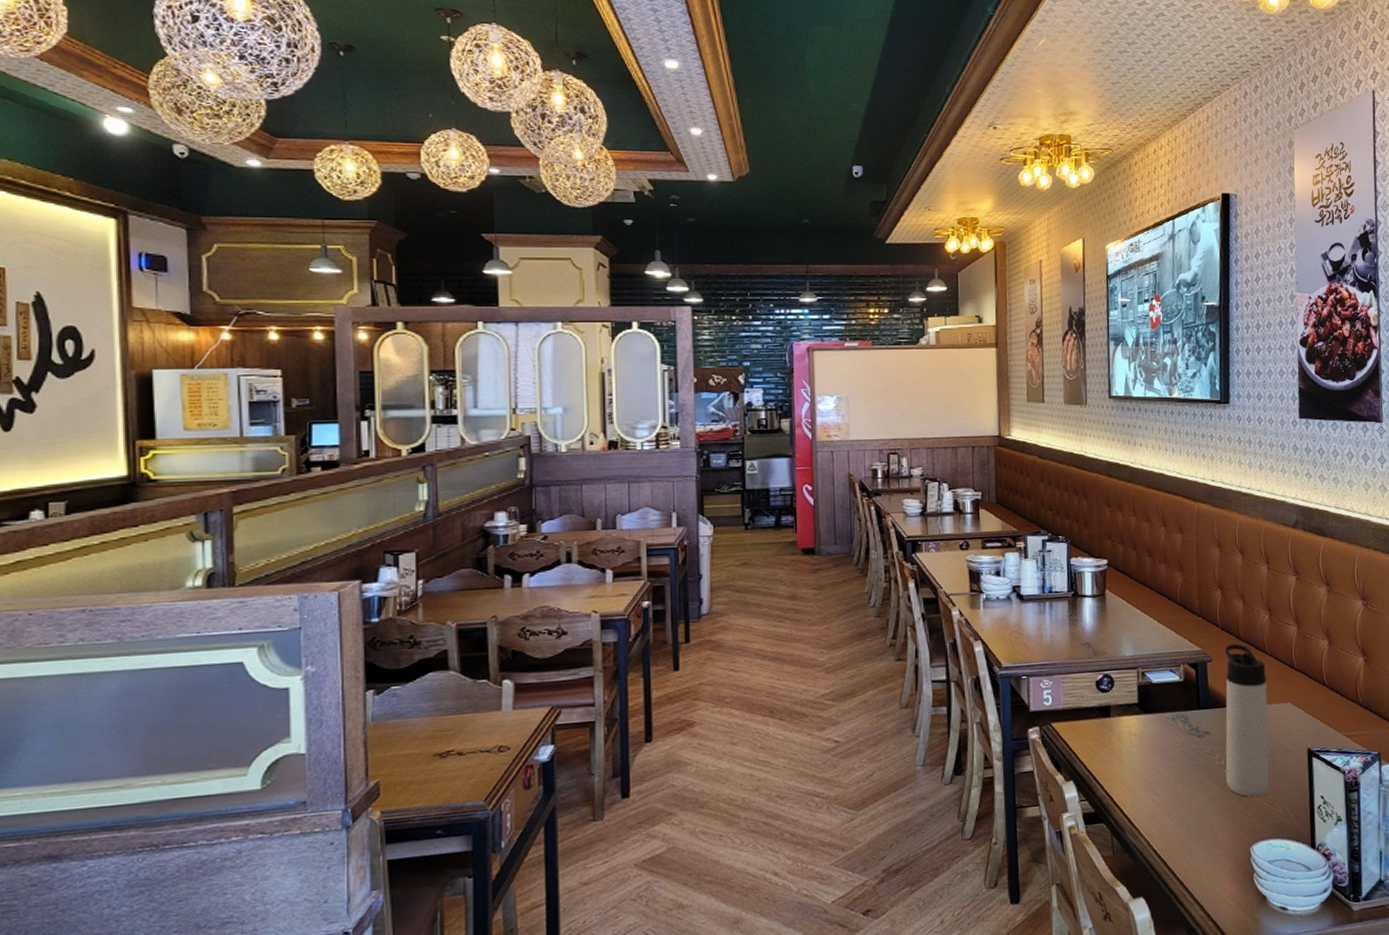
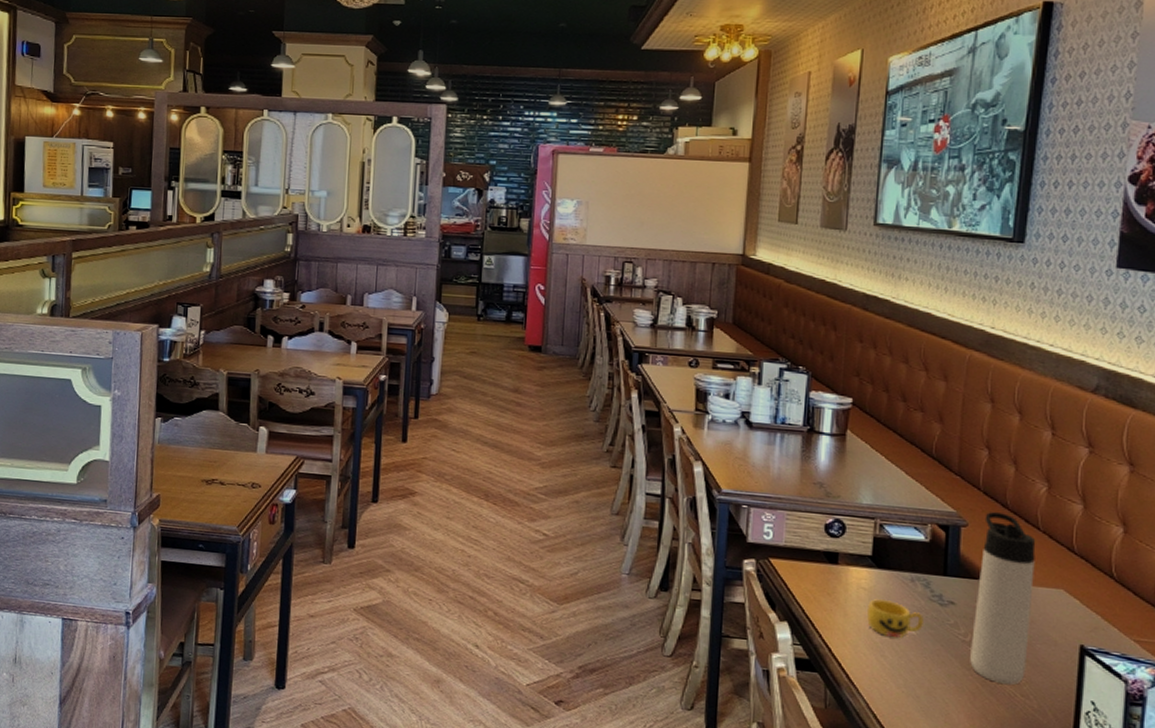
cup: none [1140,741,1186,775] -> present [867,599,924,638]

